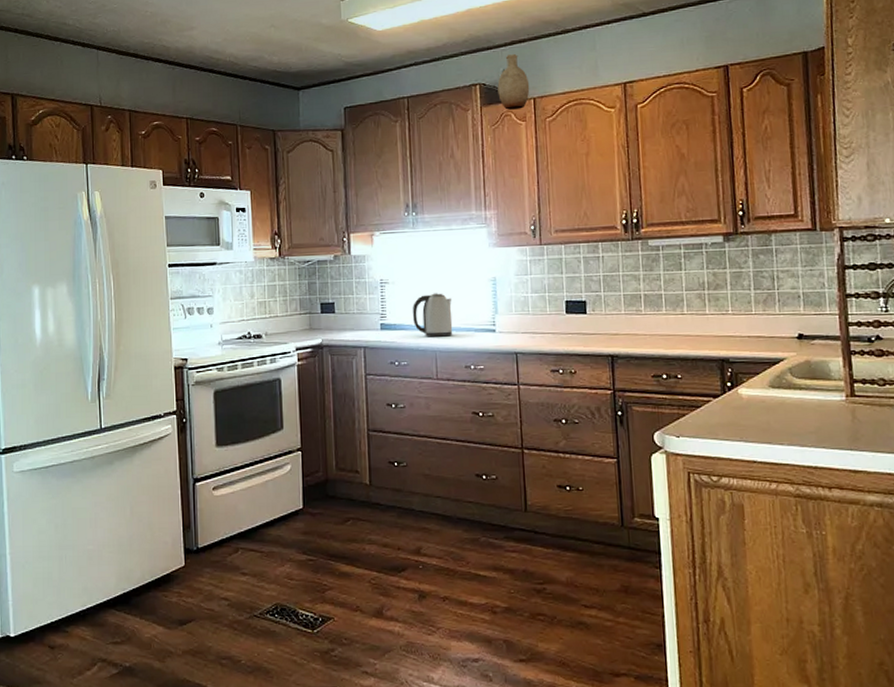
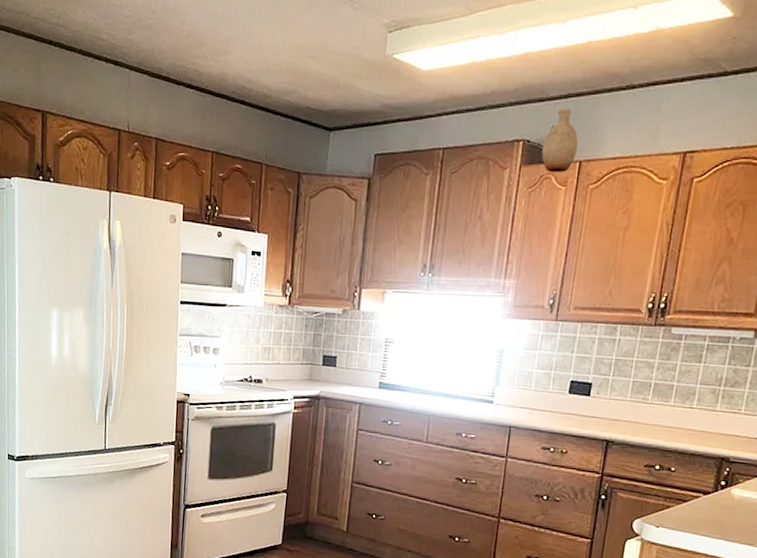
kettle: present [413,293,453,337] -> none [412,358,454,403]

